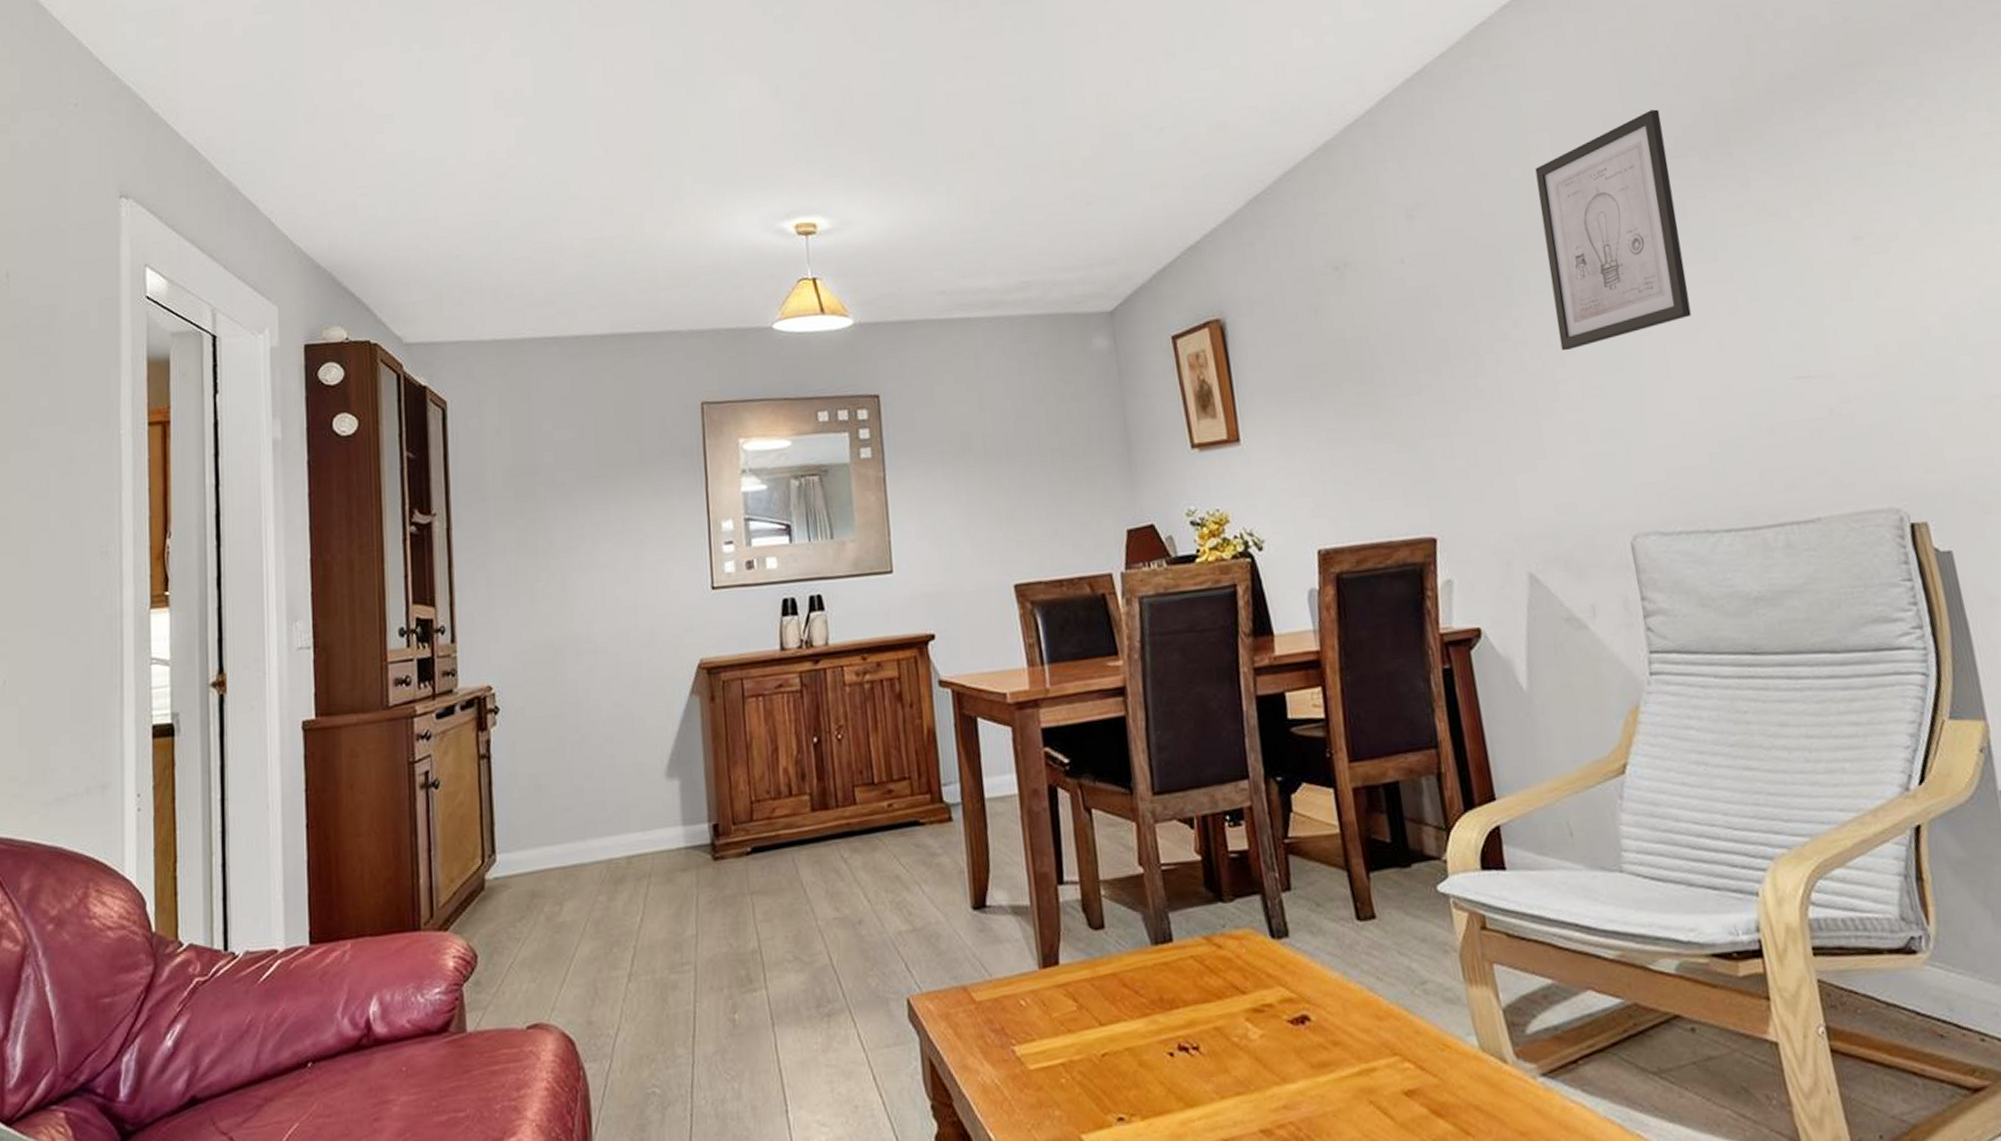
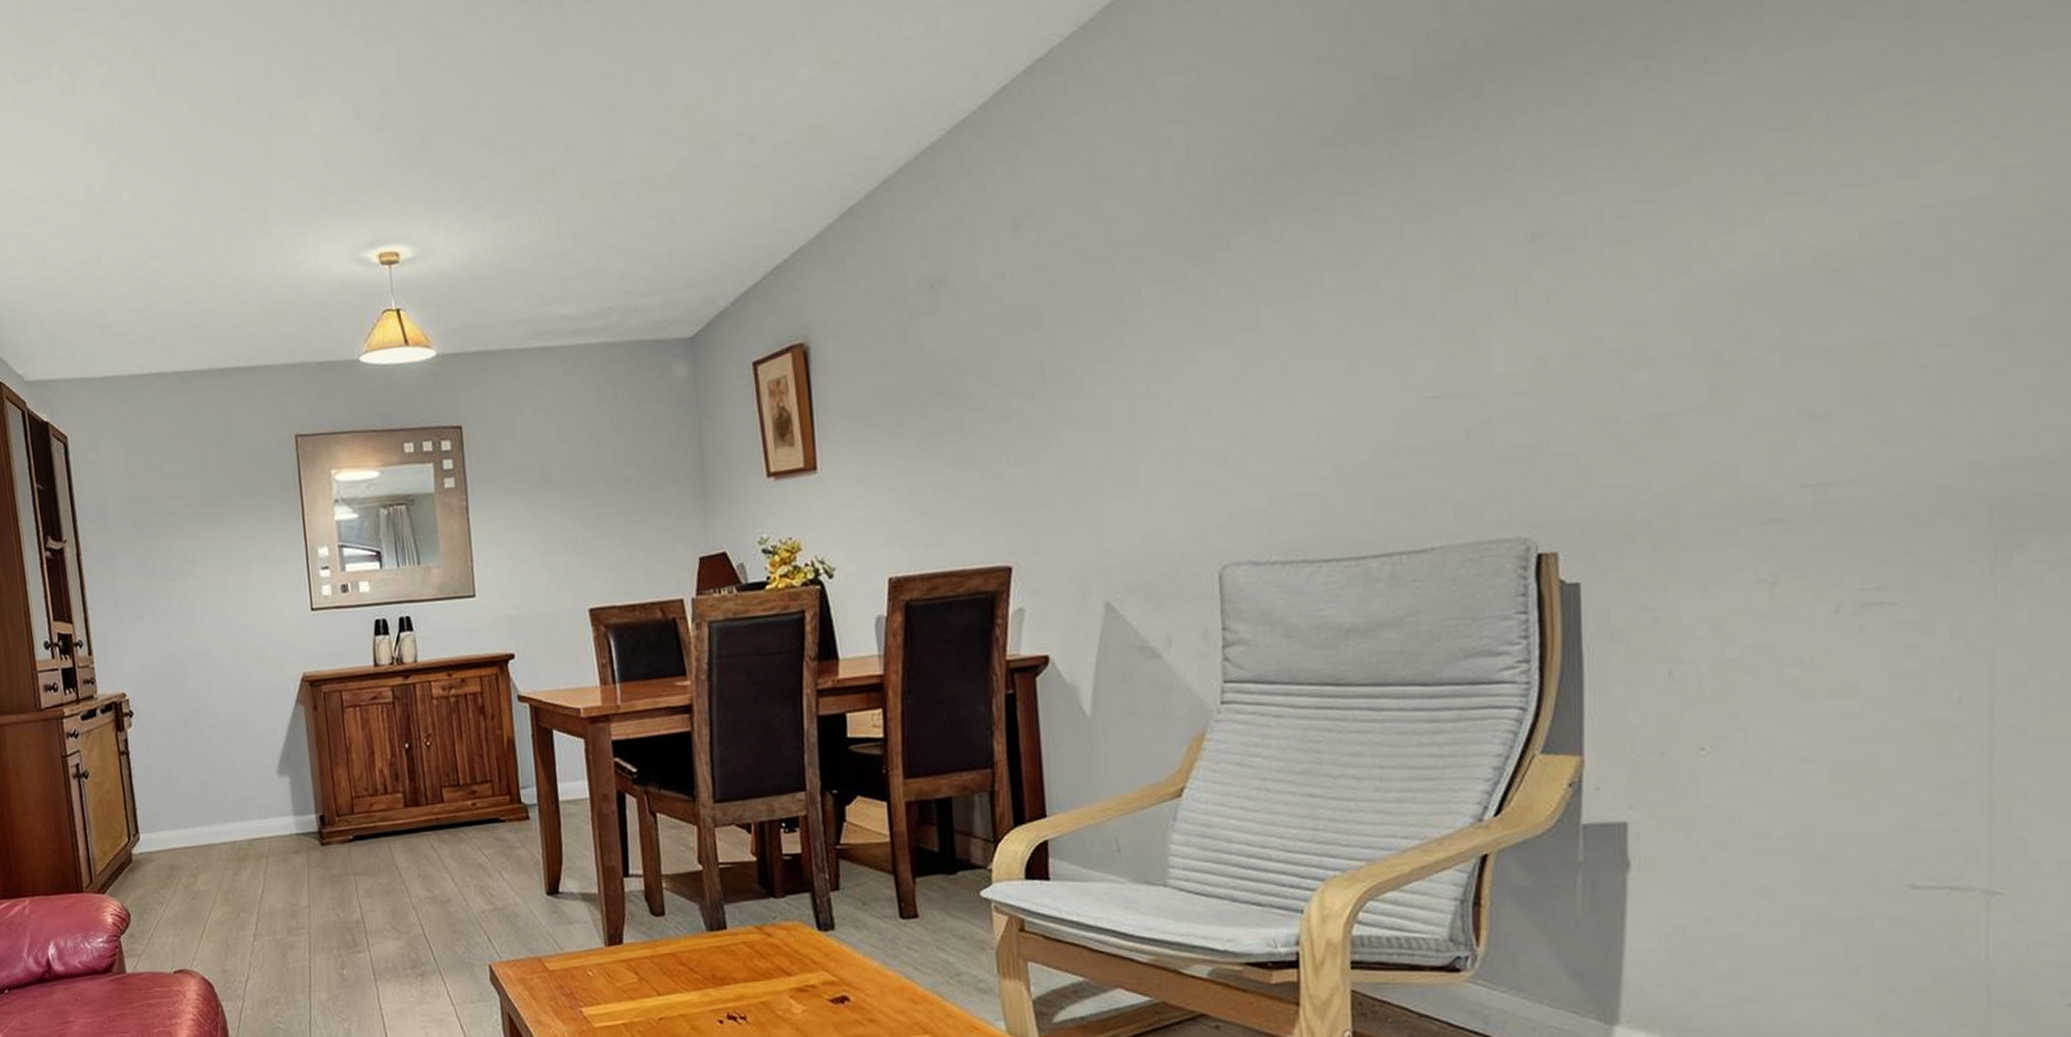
wall art: present [1535,109,1692,351] -> none [1164,89,1323,371]

